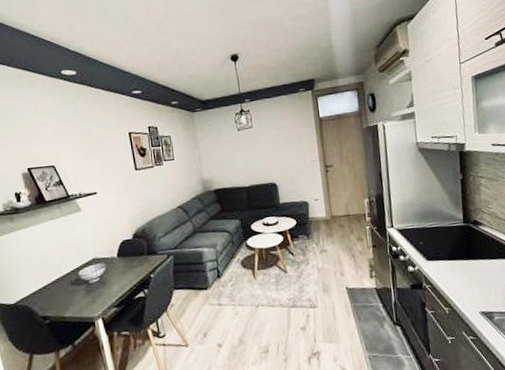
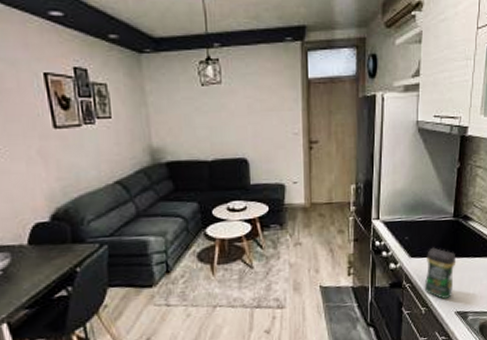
coffee jar: none [443,251,475,300] -> present [424,247,457,299]

